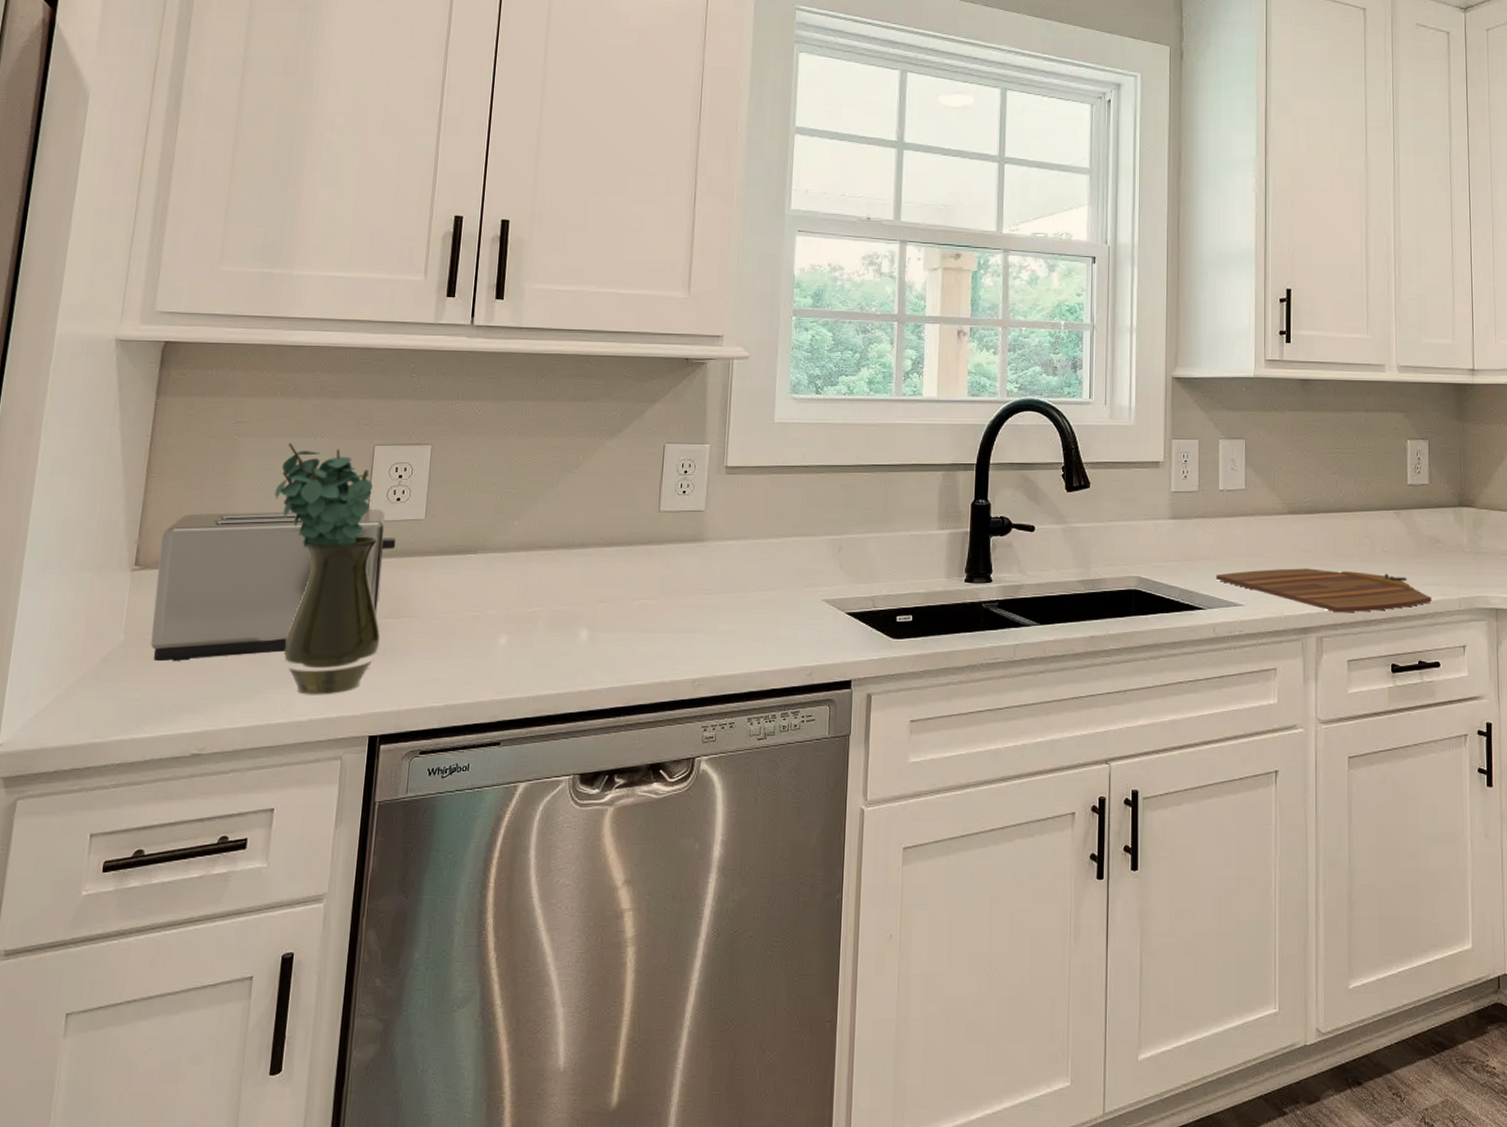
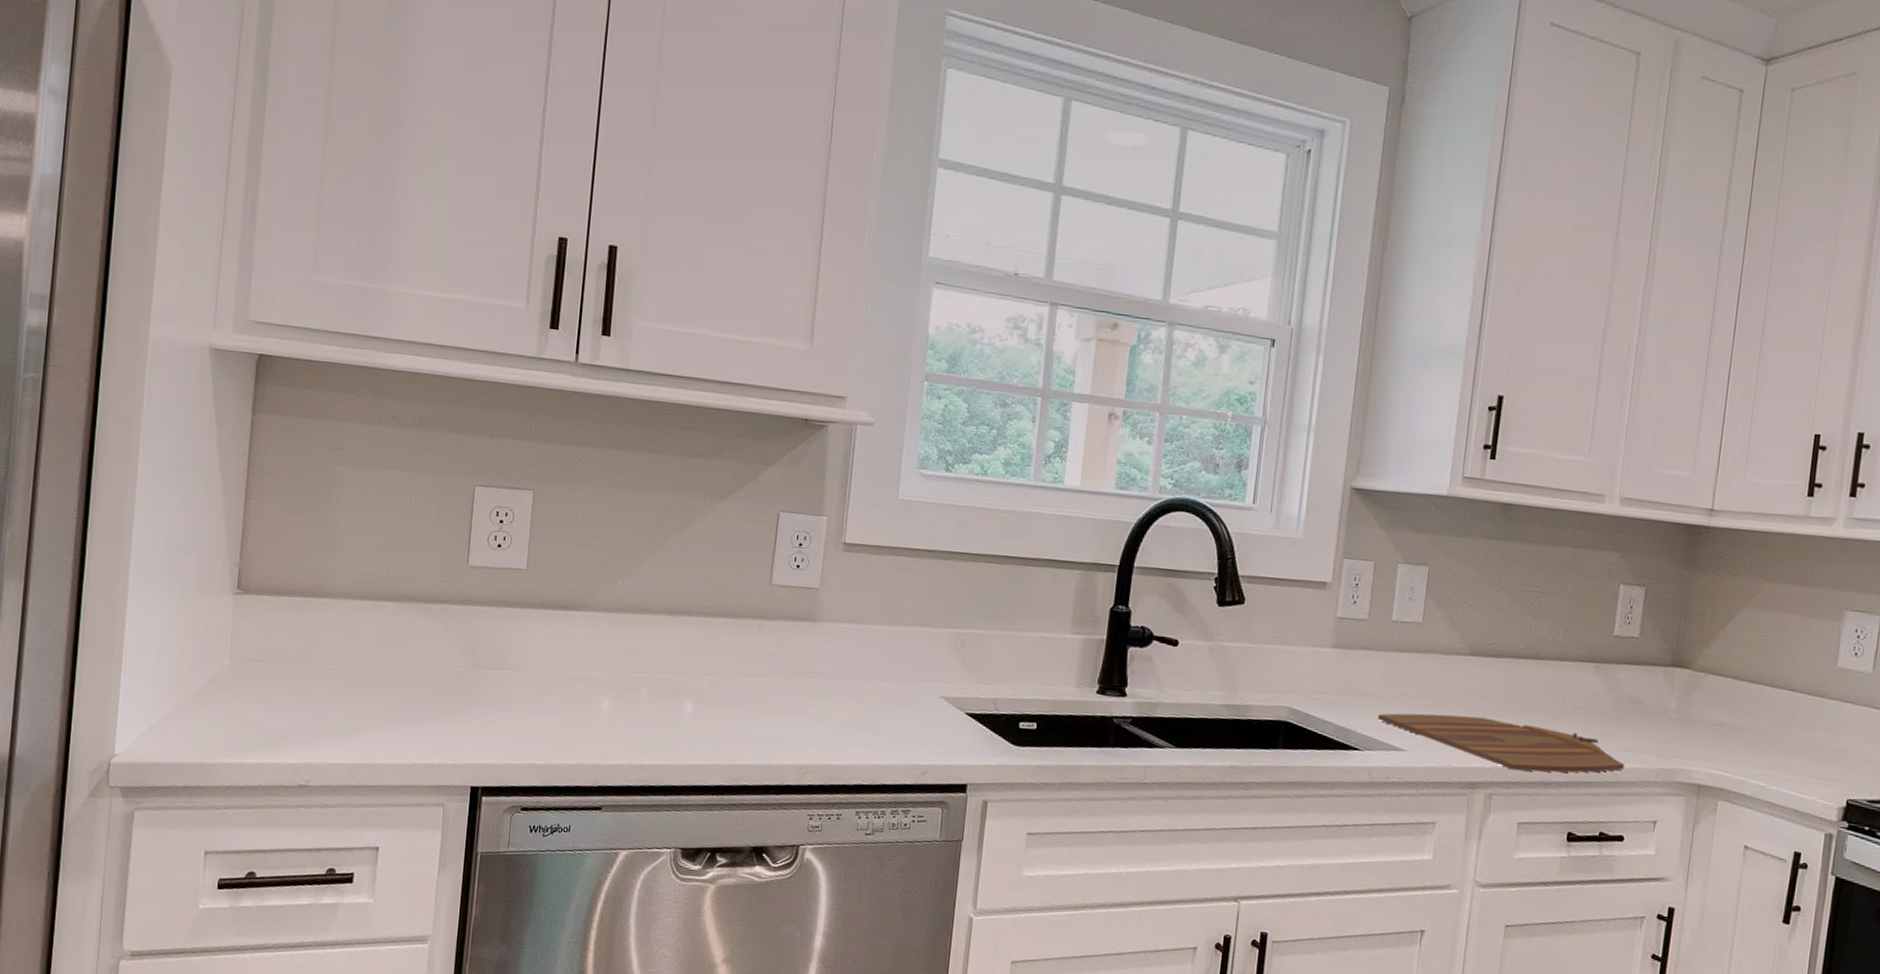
toaster: present [150,508,396,662] -> none [255,541,497,693]
vase: present [275,443,380,695] -> none [374,475,481,741]

